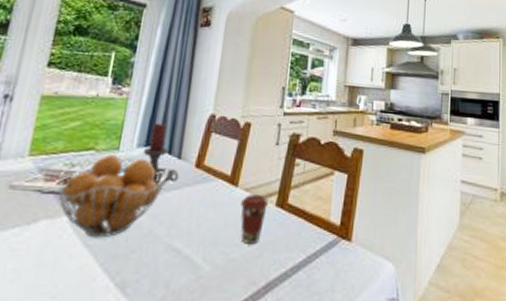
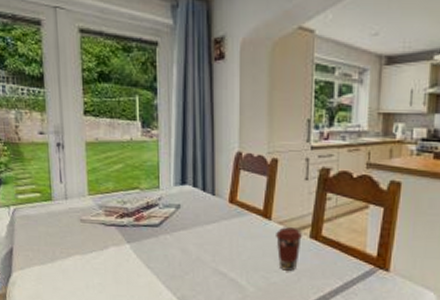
fruit basket: present [57,154,170,238] -> none [115,193,206,262]
candle holder: present [143,123,179,184] -> none [180,163,215,218]

